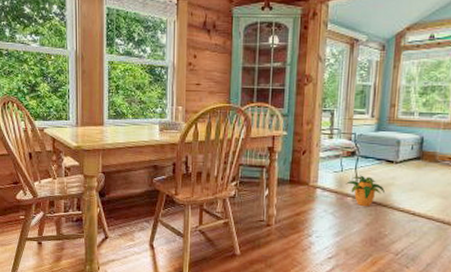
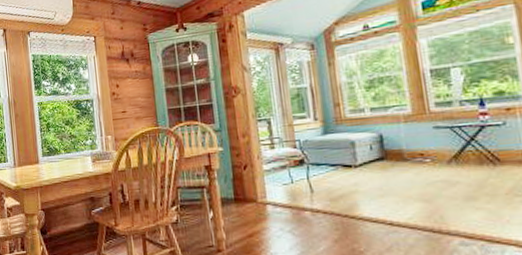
potted plant: present [346,175,386,206] -> none [299,185,350,220]

